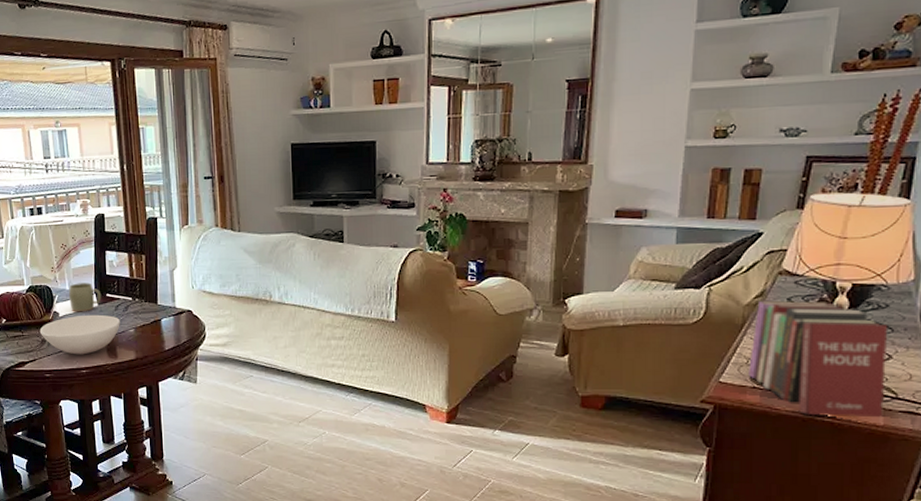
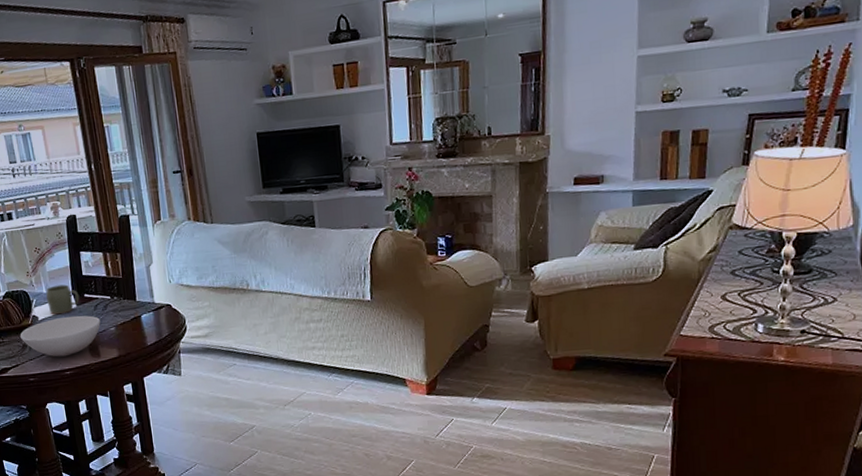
books: present [749,300,888,418] -> none [706,252,832,361]

